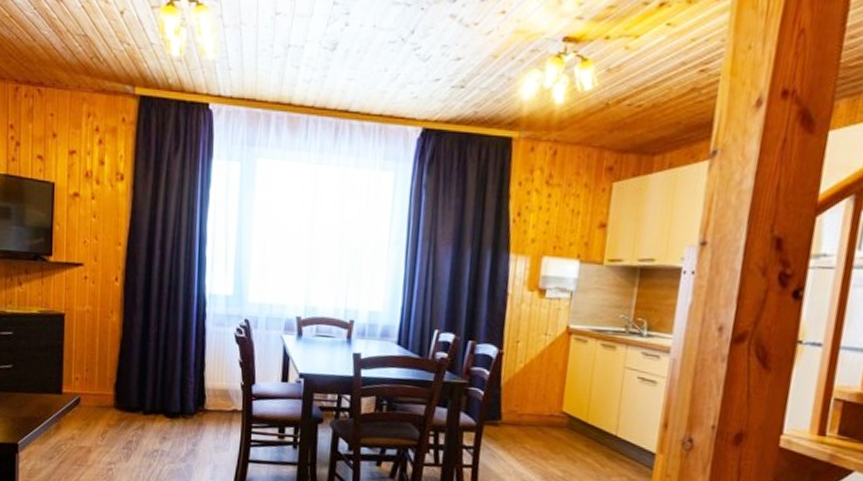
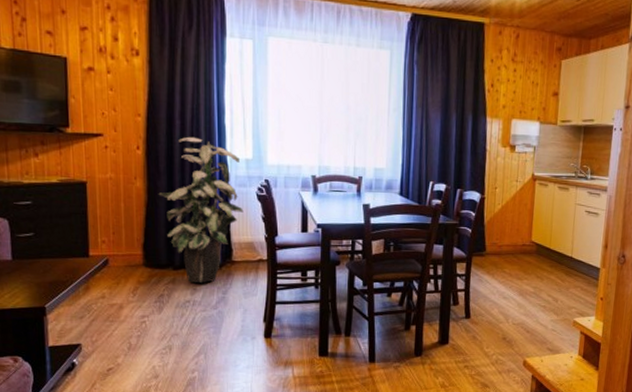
indoor plant: none [133,268,220,432] -> present [158,136,244,284]

